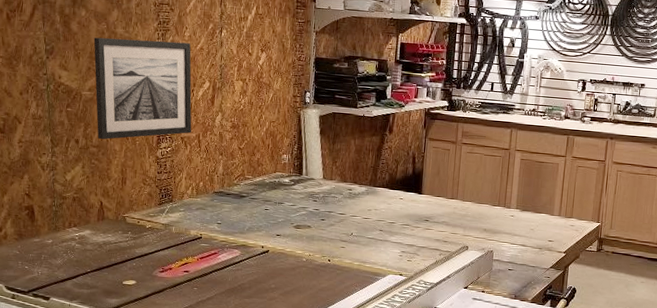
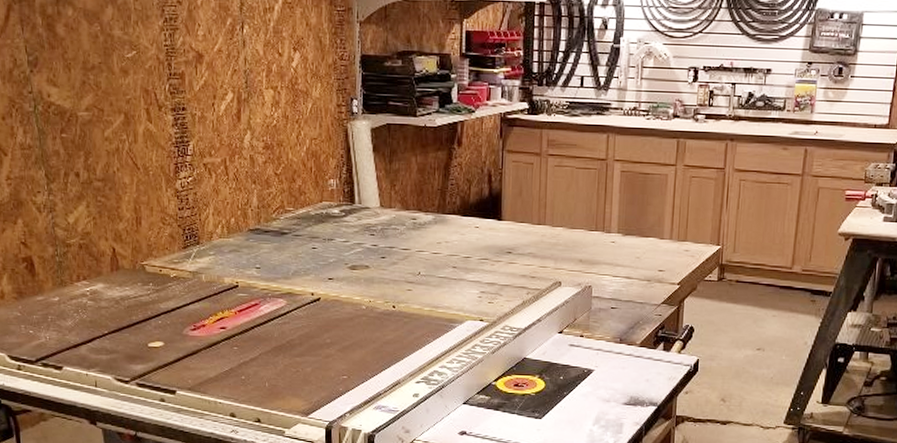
wall art: present [93,37,192,140] -> none [86,42,215,172]

